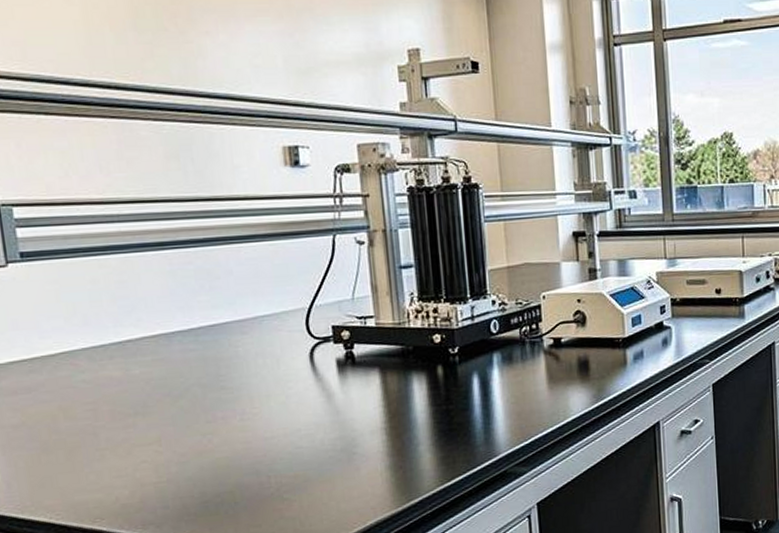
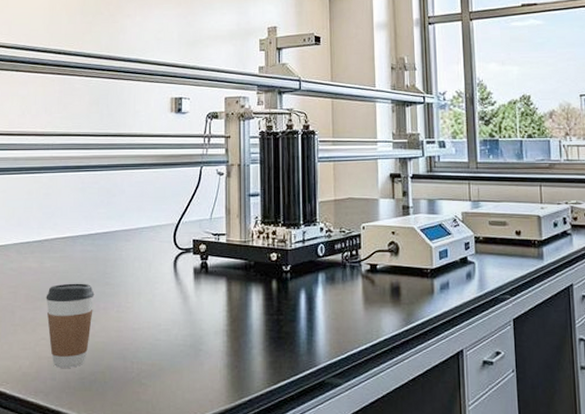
coffee cup: none [139,390,209,494] -> present [46,283,95,368]

